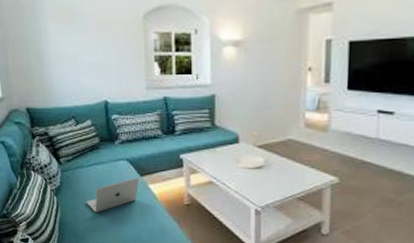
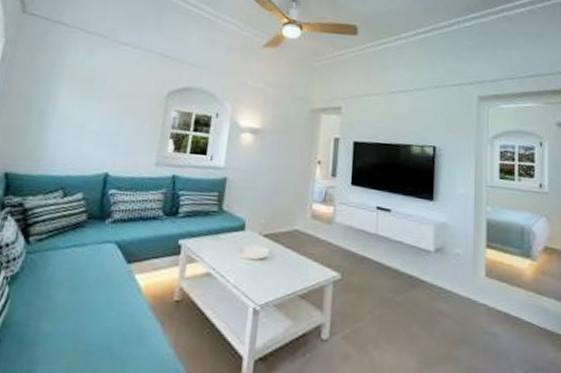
laptop: present [86,177,139,213] -> none [48,264,126,311]

